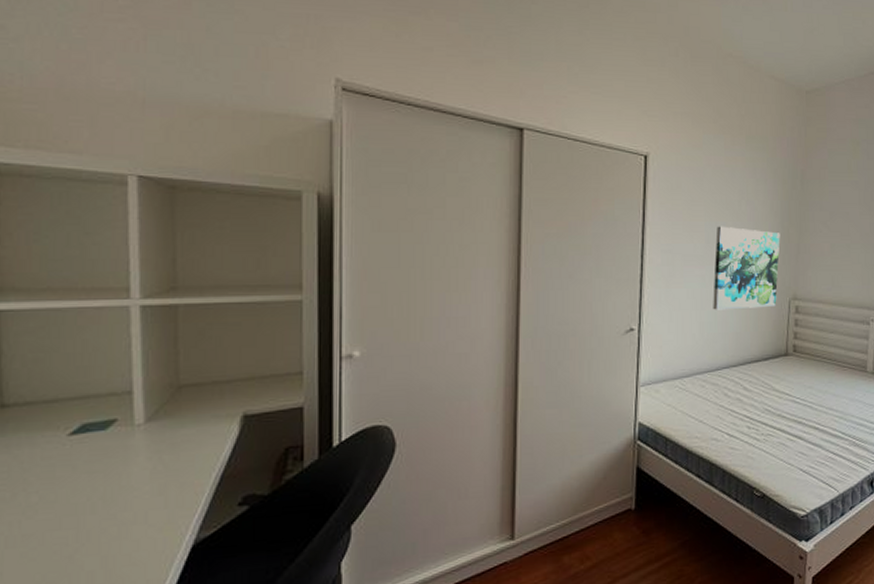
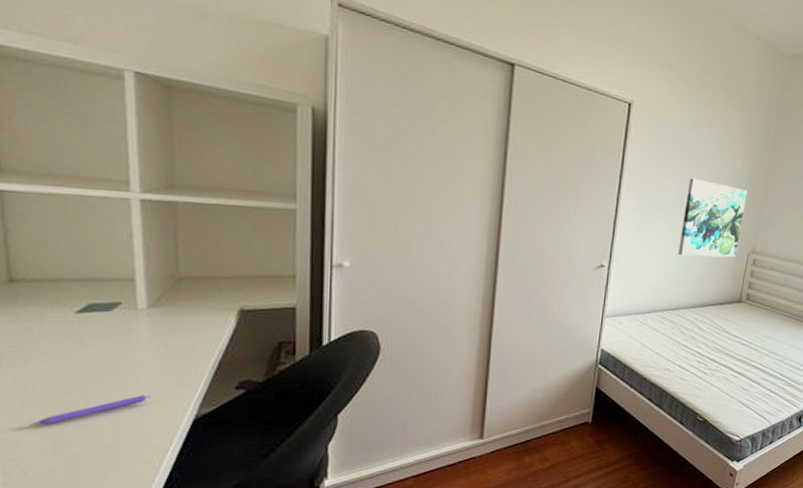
pen: none [13,521,146,568] -> present [30,395,151,425]

